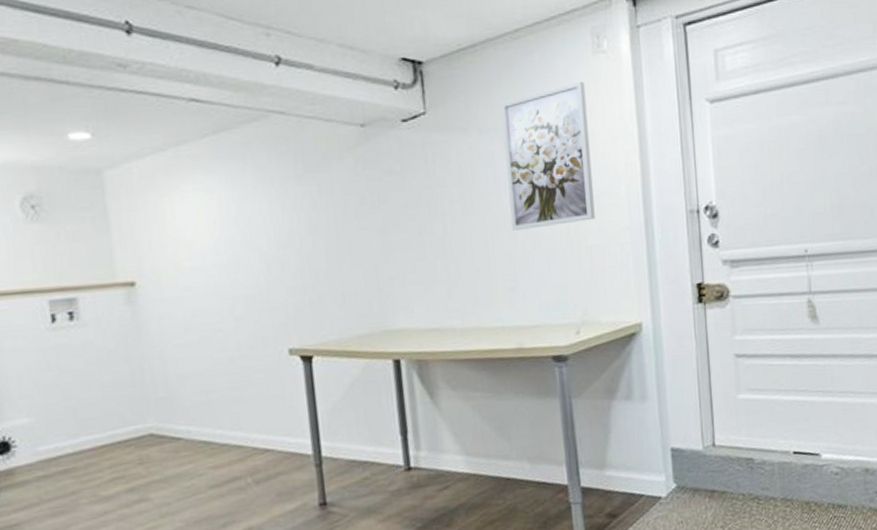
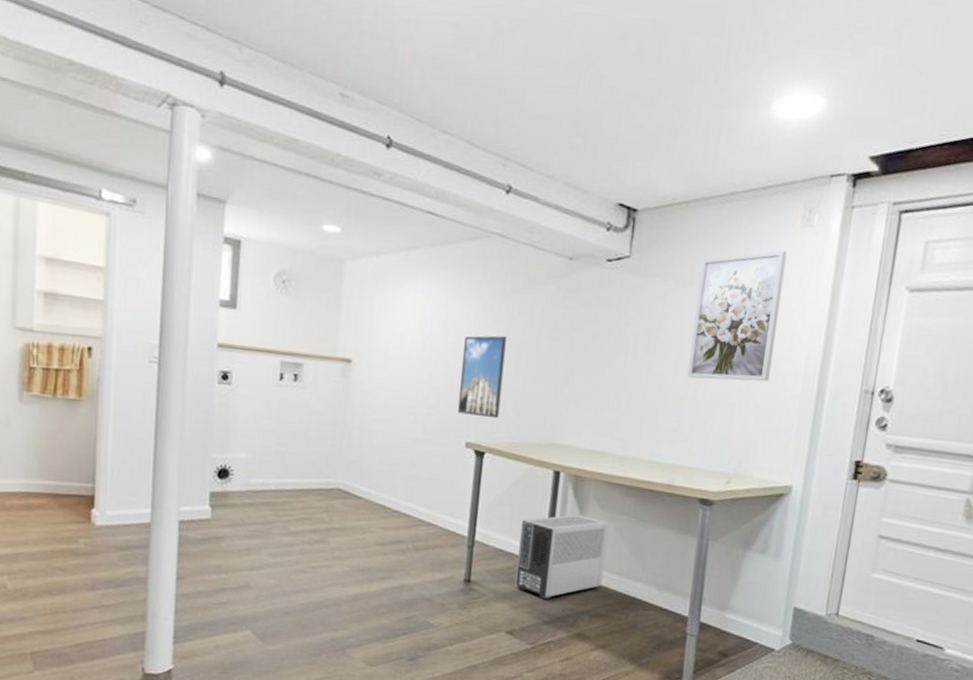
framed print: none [263,223,320,319] -> present [458,335,507,419]
air purifier: none [370,401,471,505] -> present [515,514,609,600]

